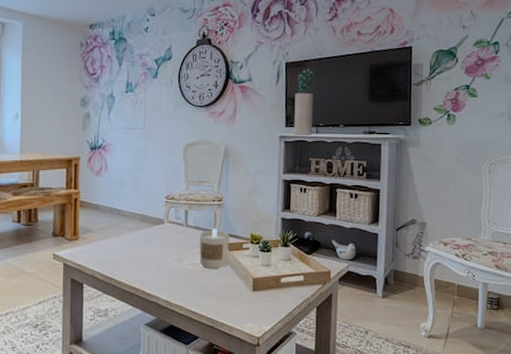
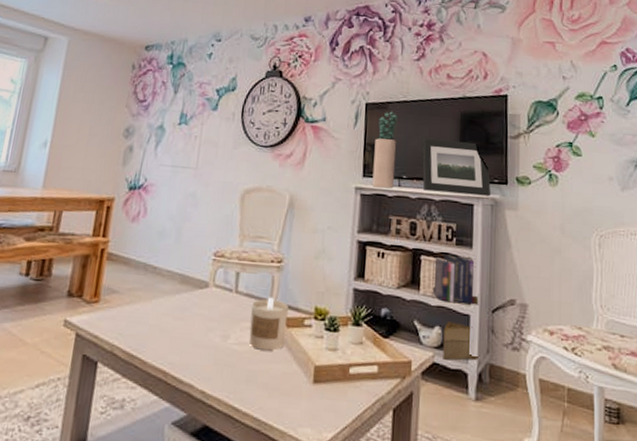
picture frame: none [336,90,396,137] -> present [422,138,491,197]
books: none [346,186,386,226] -> present [432,254,479,305]
decorative box: none [356,239,385,269] -> present [443,321,479,360]

